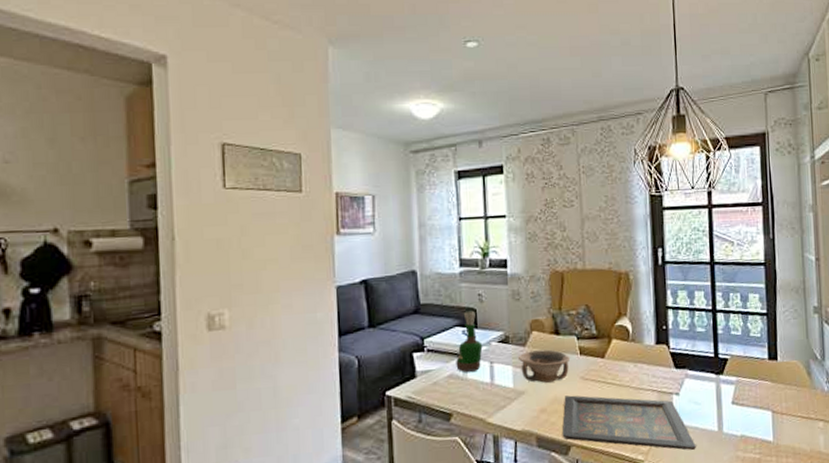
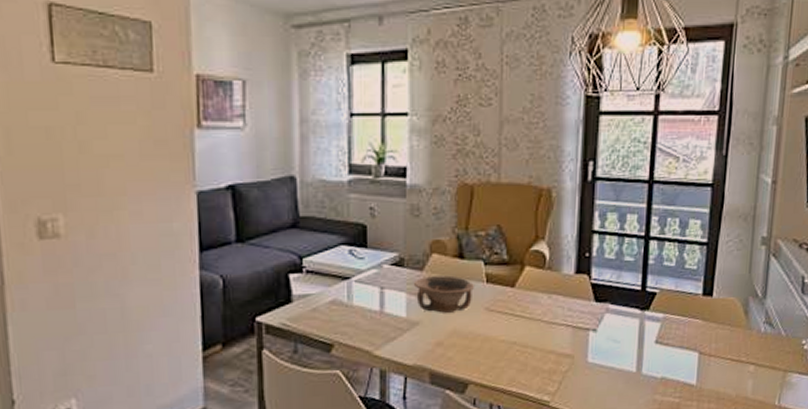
grog bottle: present [456,310,483,372] -> none [340,226,373,298]
icon panel: present [562,395,696,450] -> none [459,328,610,392]

